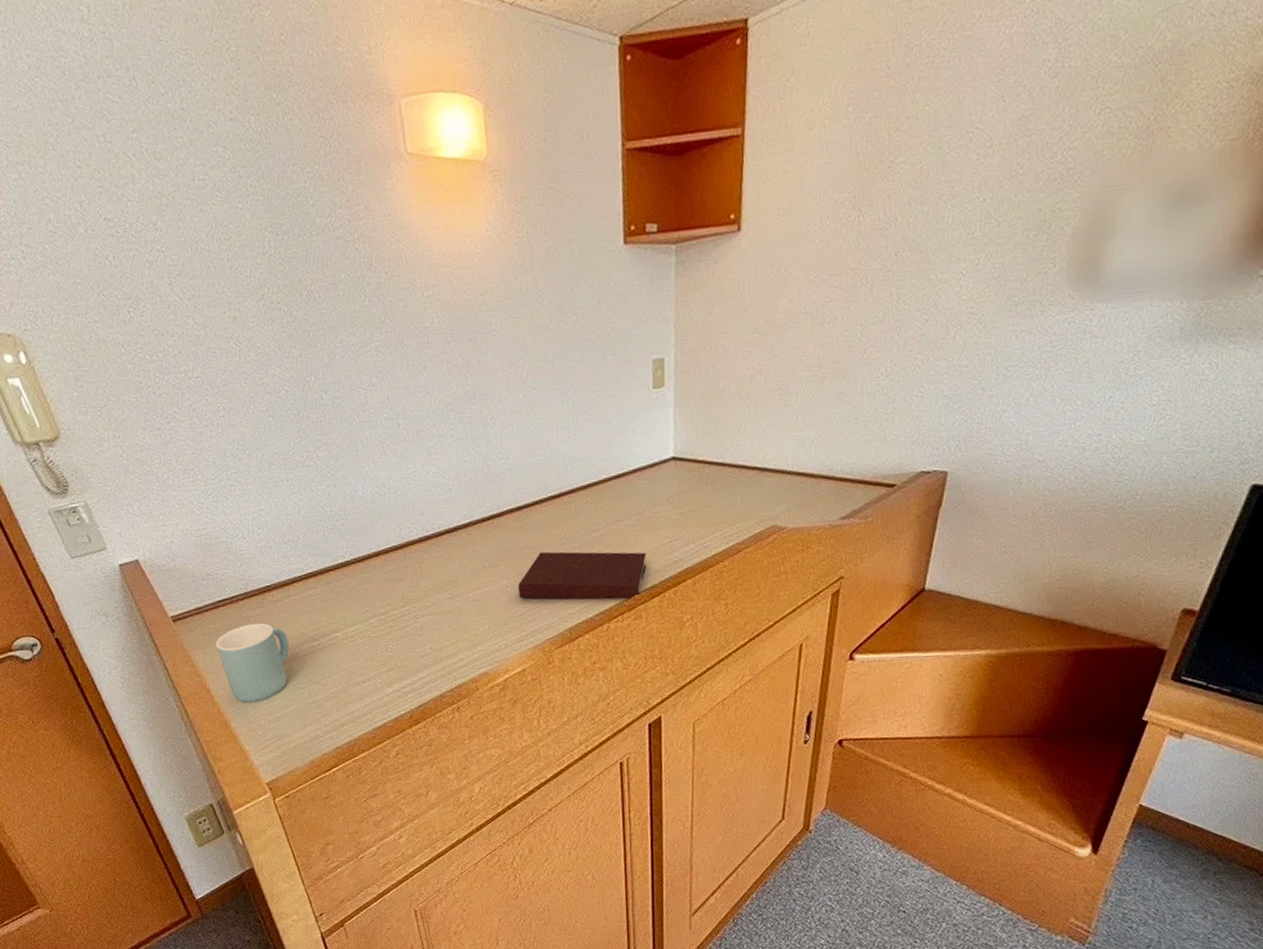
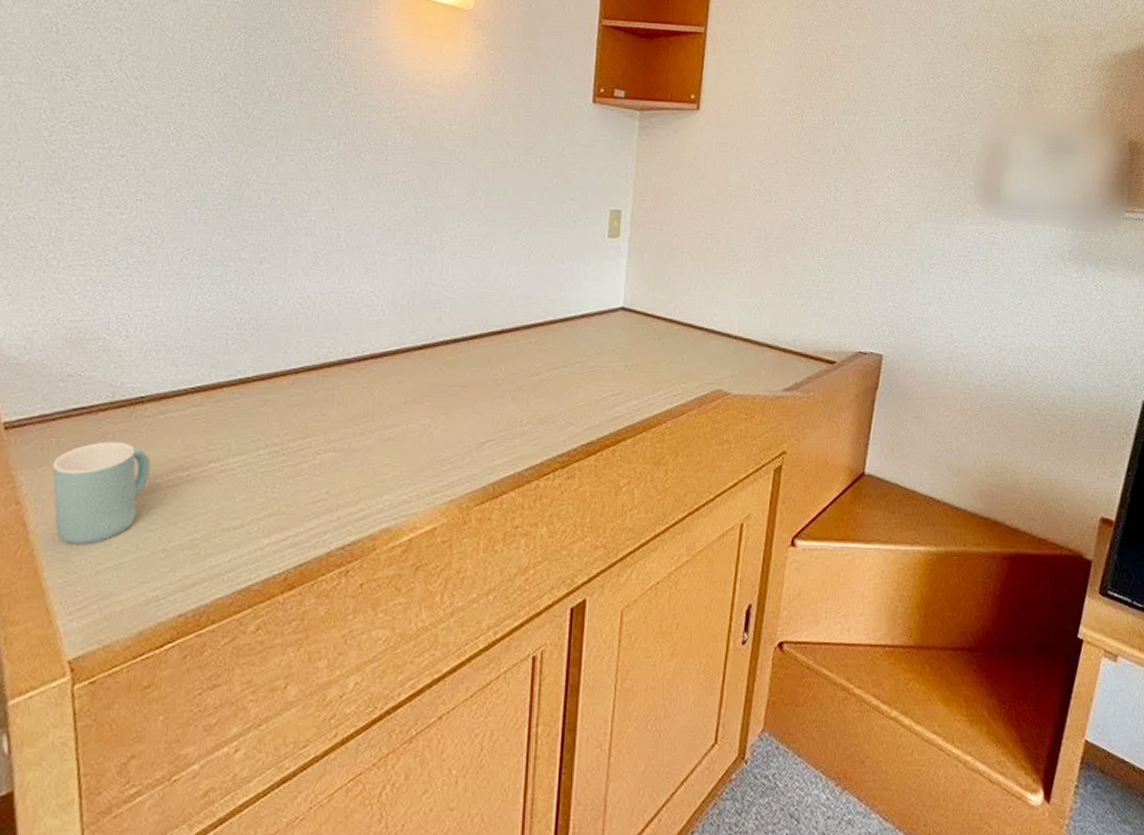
notebook: present [518,551,647,600] -> none [442,391,586,455]

